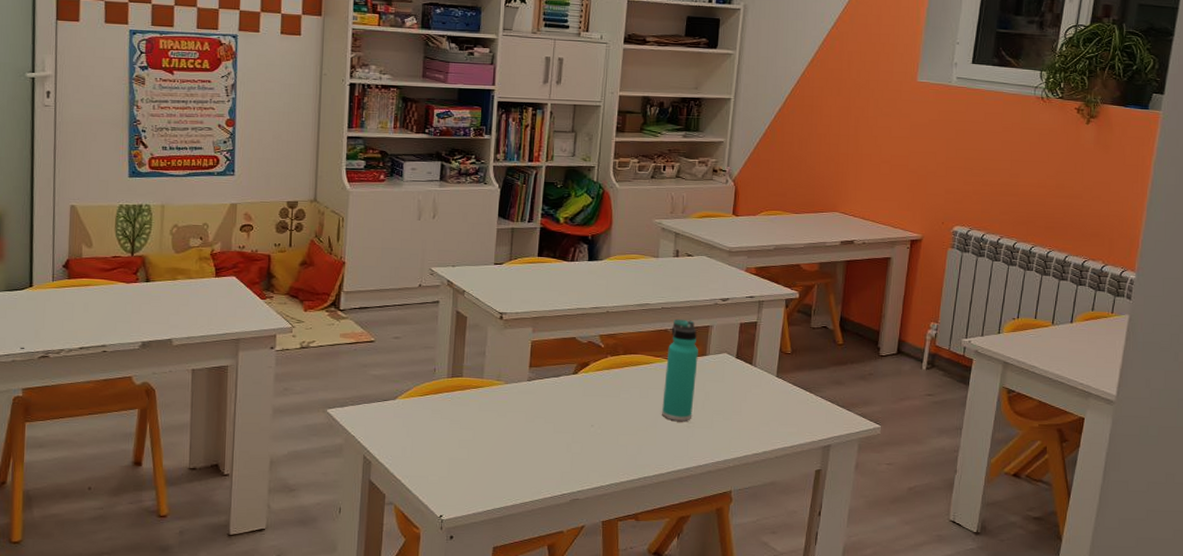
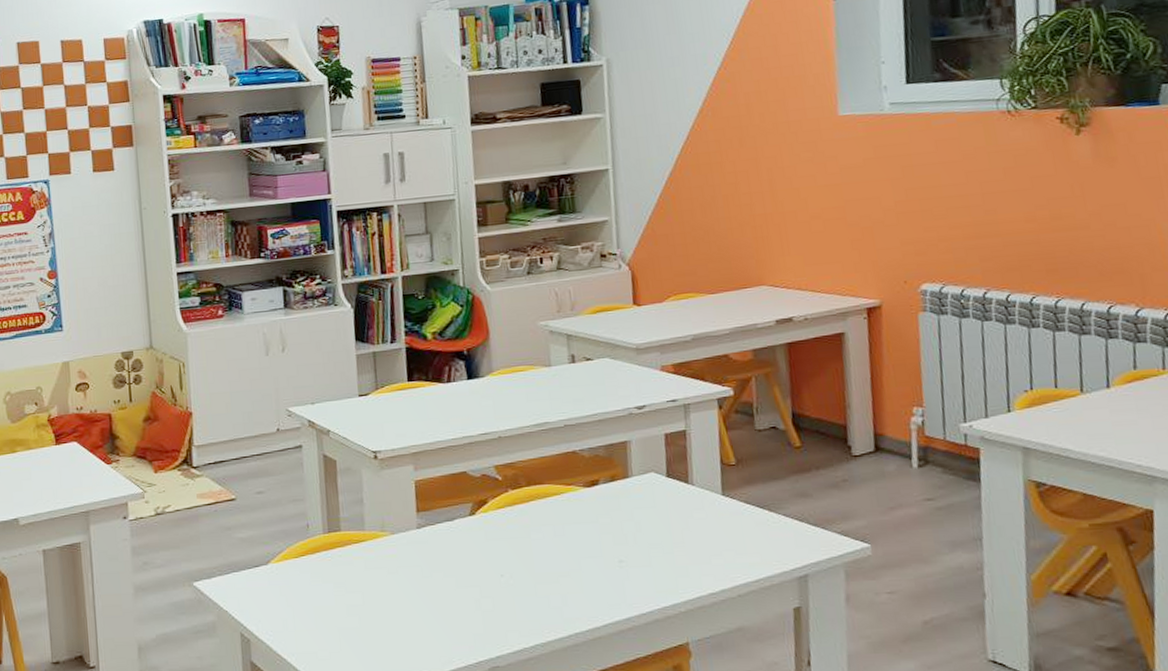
thermos bottle: present [662,318,698,421] -> none [580,436,624,561]

